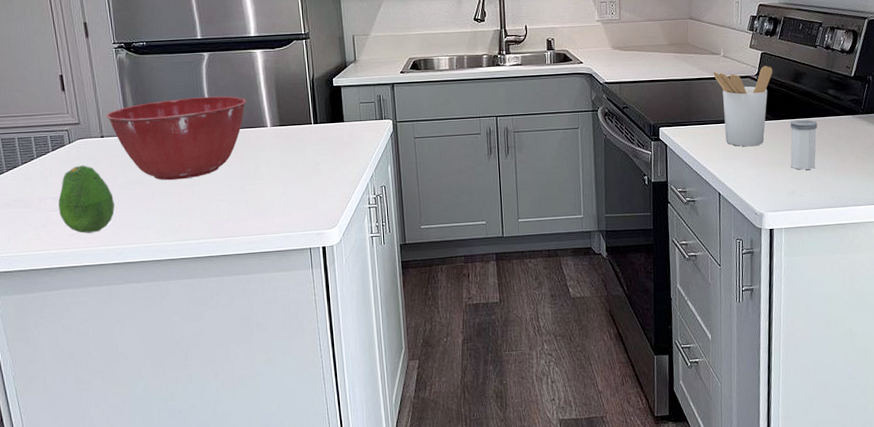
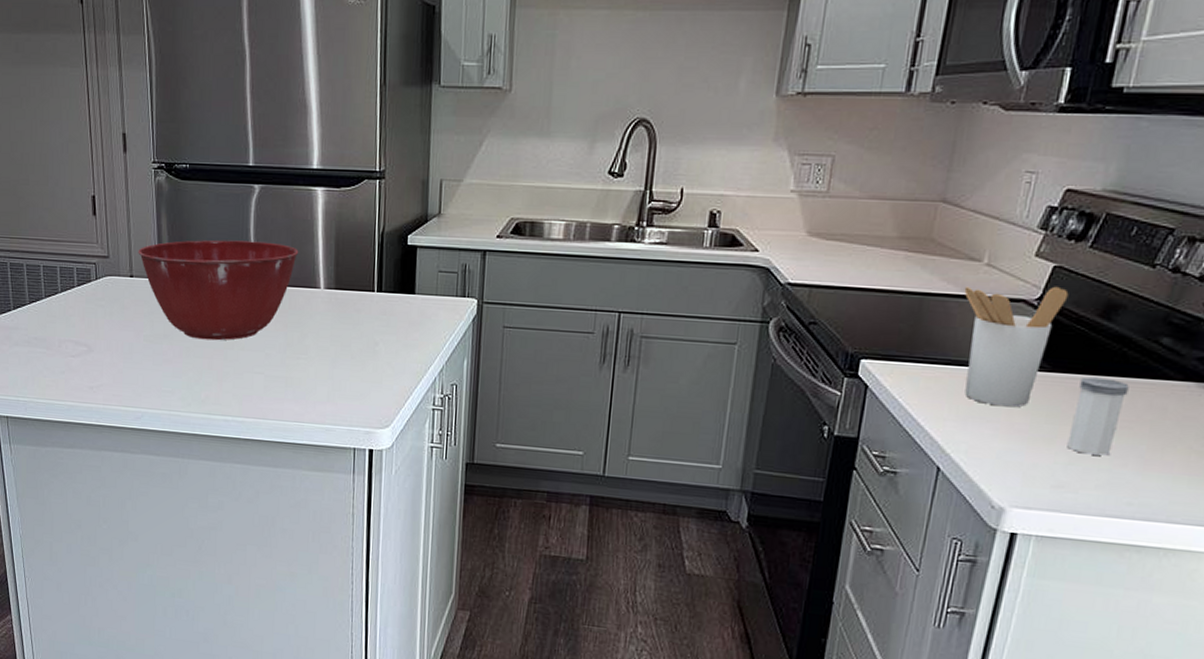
fruit: present [58,165,115,234] -> none [79,307,139,389]

